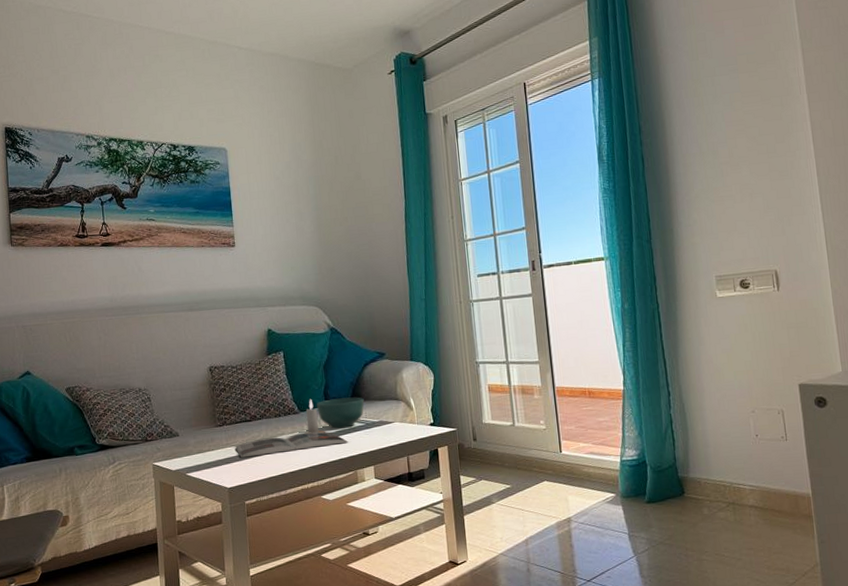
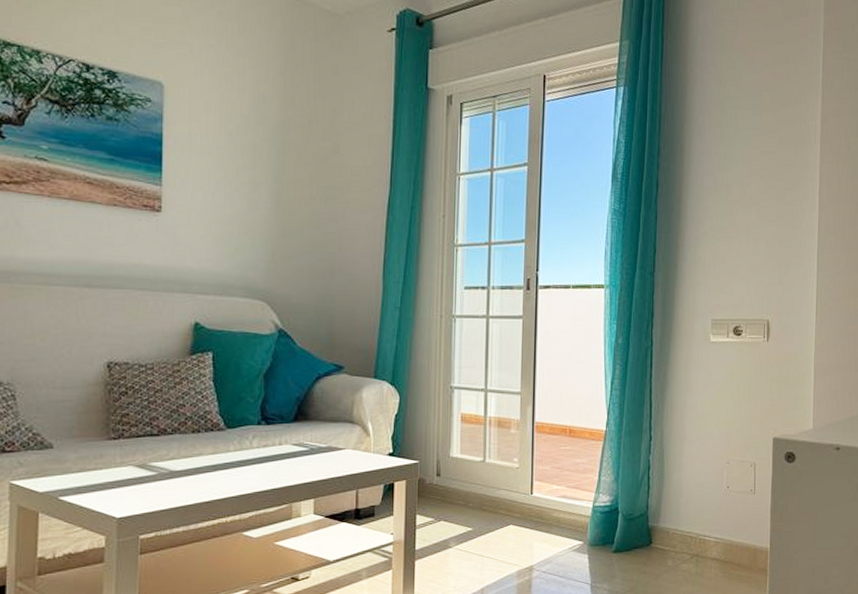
magazine: present [235,431,348,458] -> none [133,454,285,481]
candle: present [304,398,325,434] -> none [229,413,257,457]
bowl: present [316,397,365,429] -> none [249,415,311,452]

